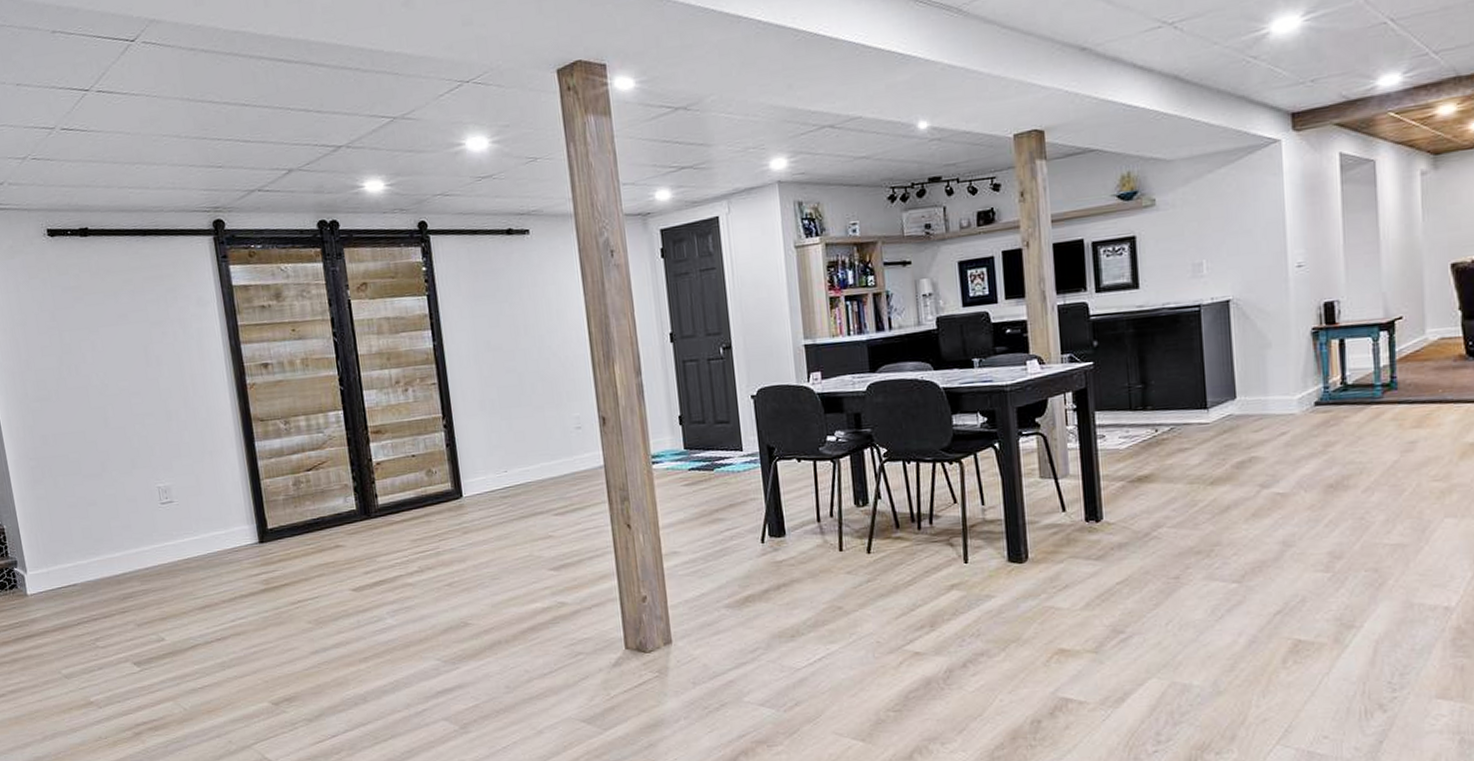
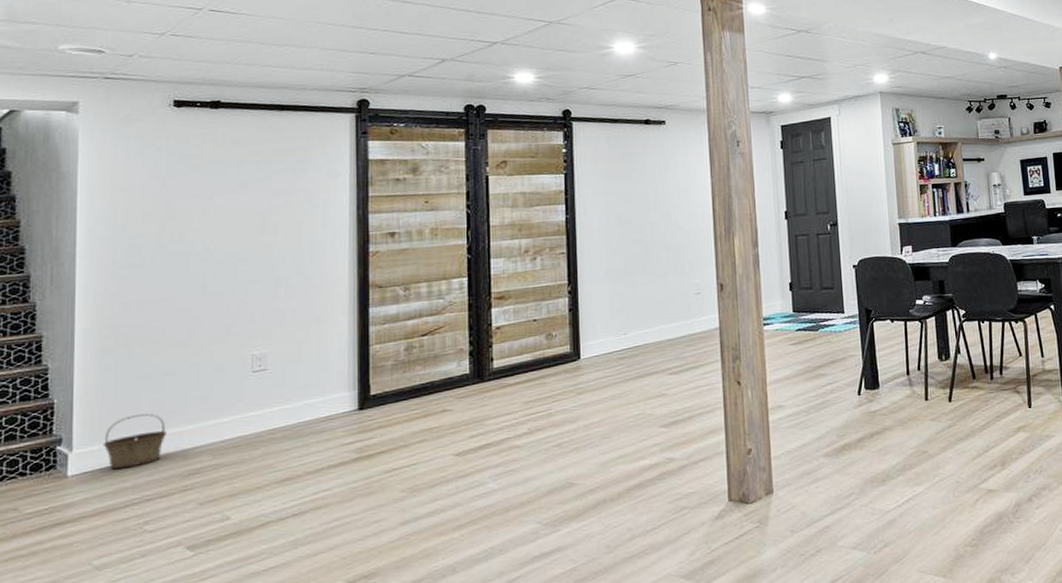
basket: none [49,540,100,591] -> present [102,413,168,470]

